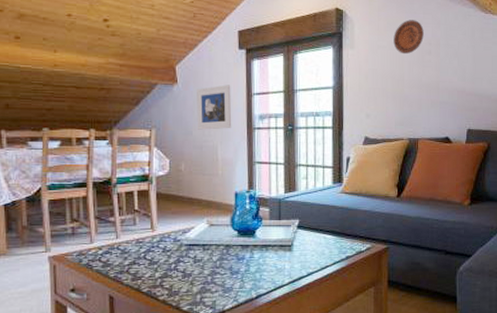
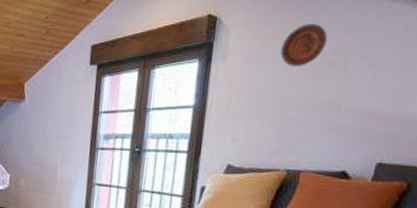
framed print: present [197,84,232,130] -> none [40,102,78,148]

